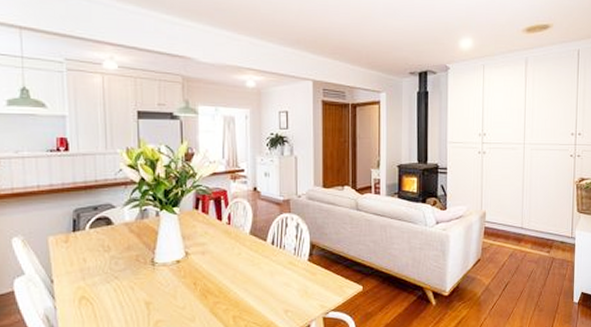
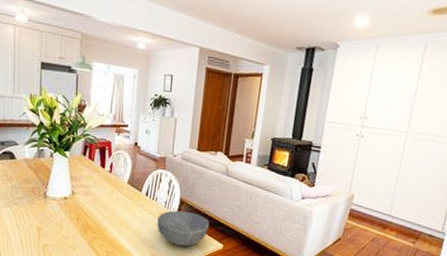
bowl: none [288,255,346,296] -> present [157,210,210,247]

